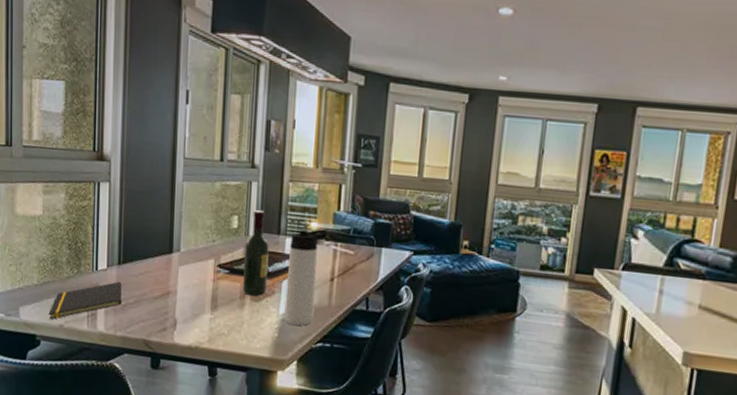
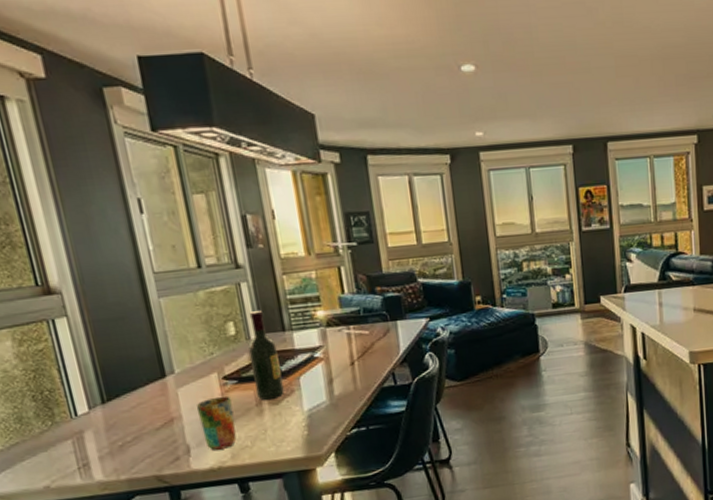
notepad: present [48,281,122,320] -> none [26,421,118,484]
cup: none [190,281,220,331] -> present [195,396,237,451]
thermos bottle: present [284,229,330,326] -> none [297,315,342,418]

